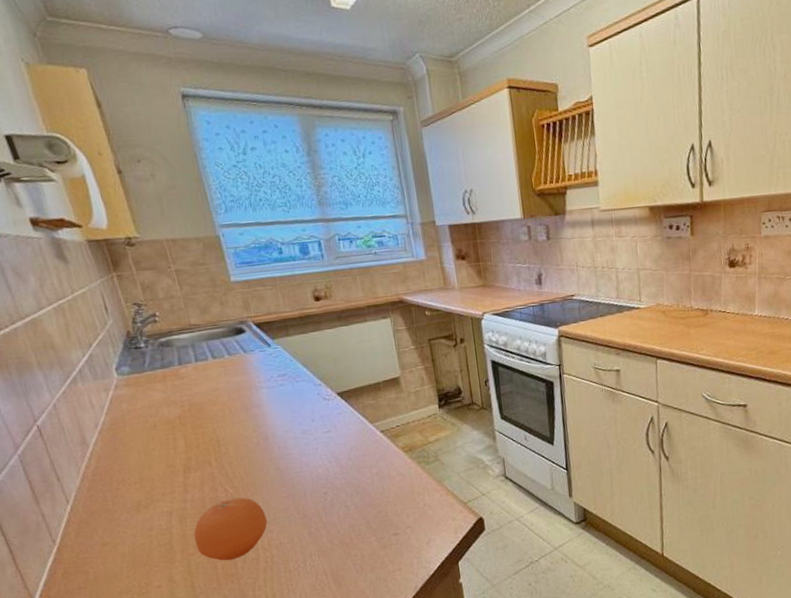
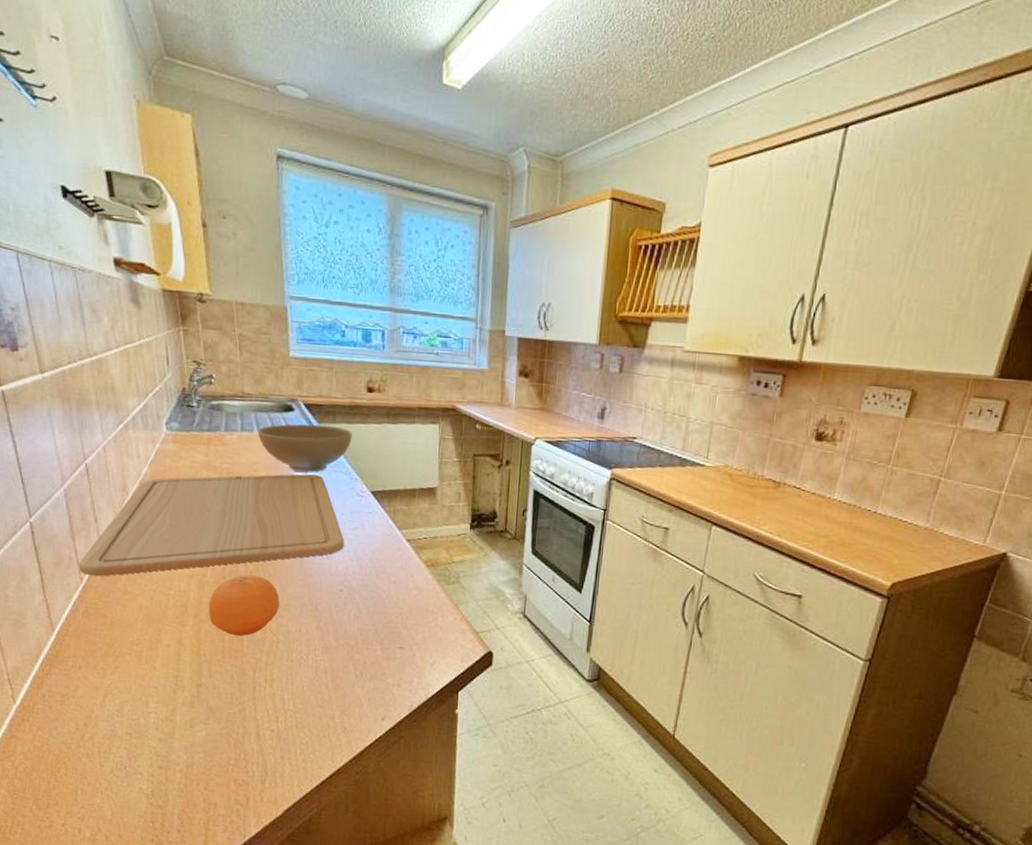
chopping board: none [48,388,321,537] -> present [79,474,344,577]
bowl: none [212,339,309,389] -> present [257,424,352,472]

